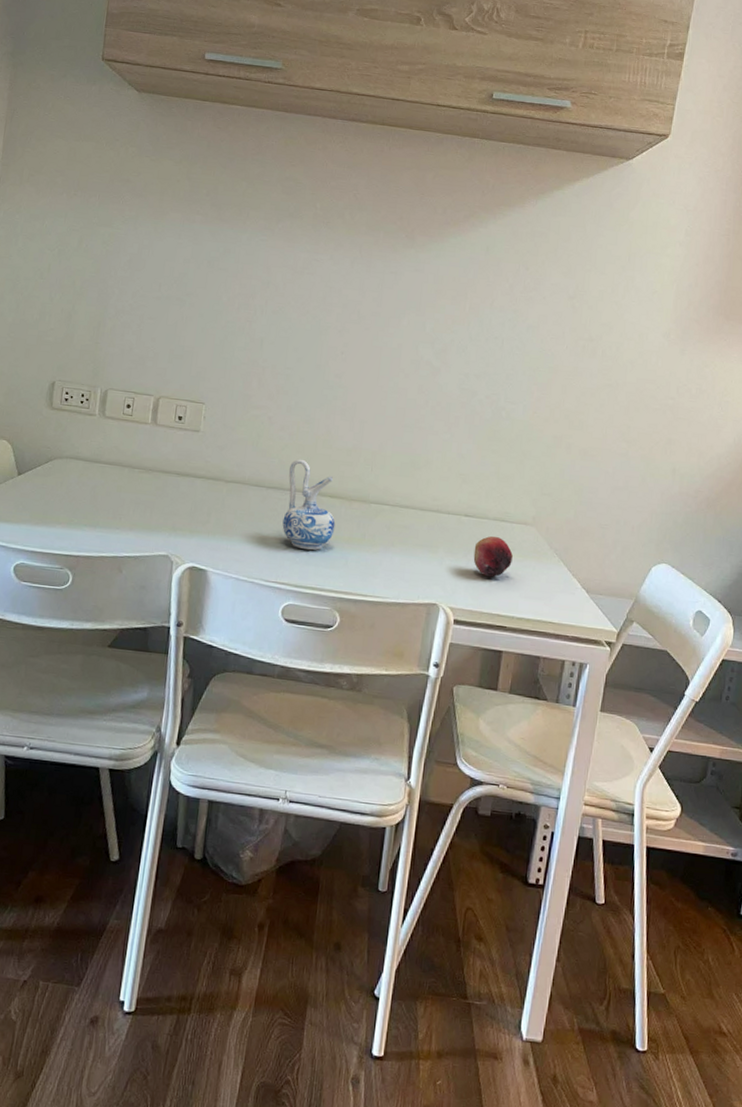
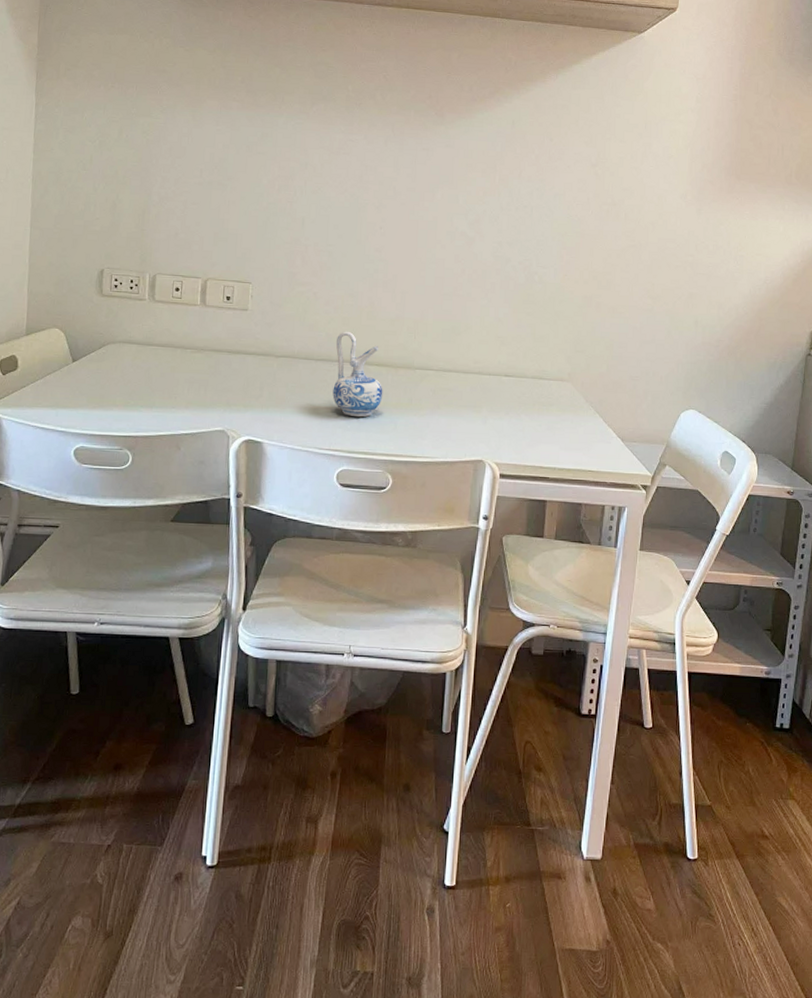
fruit: present [473,536,514,578] -> none [515,393,553,432]

